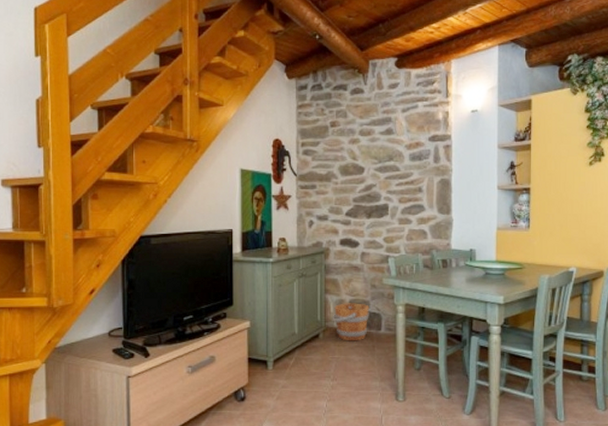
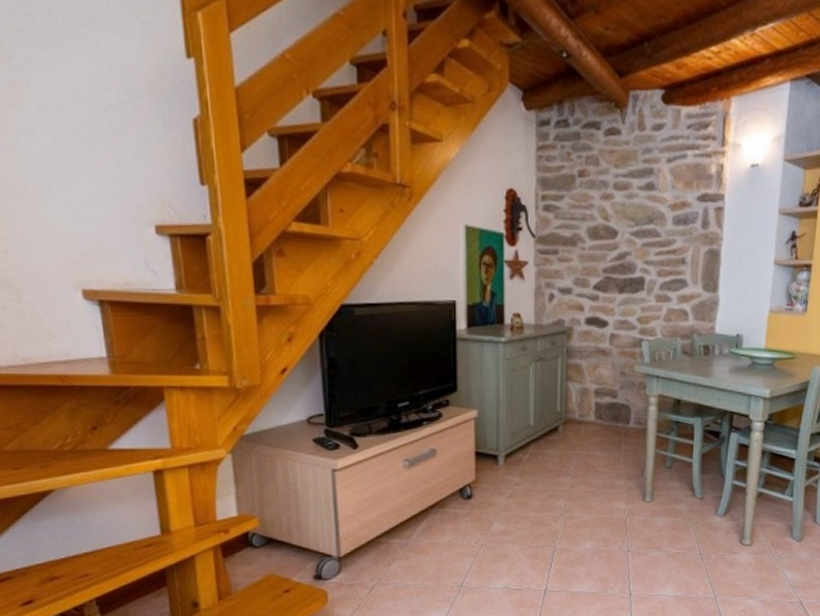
bucket: present [332,303,369,341] -> none [573,392,617,436]

